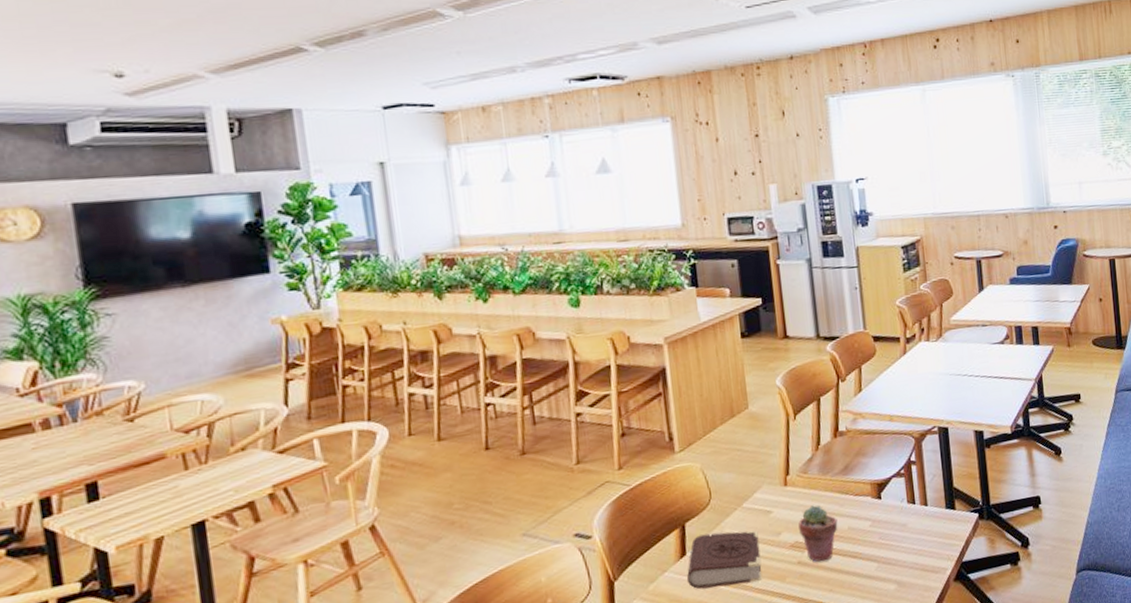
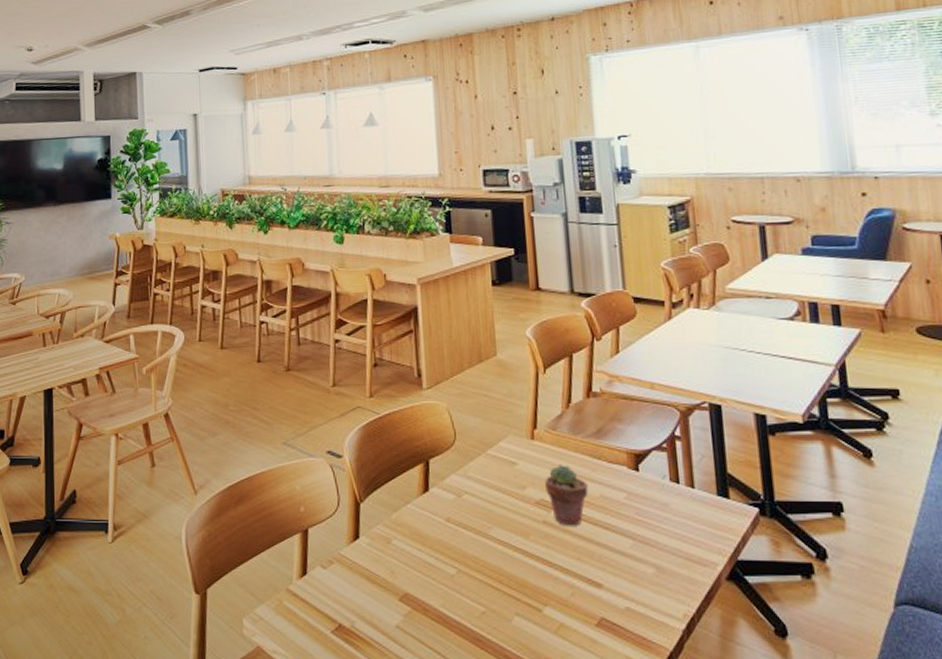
book: present [686,530,762,590] -> none [428,474,504,533]

